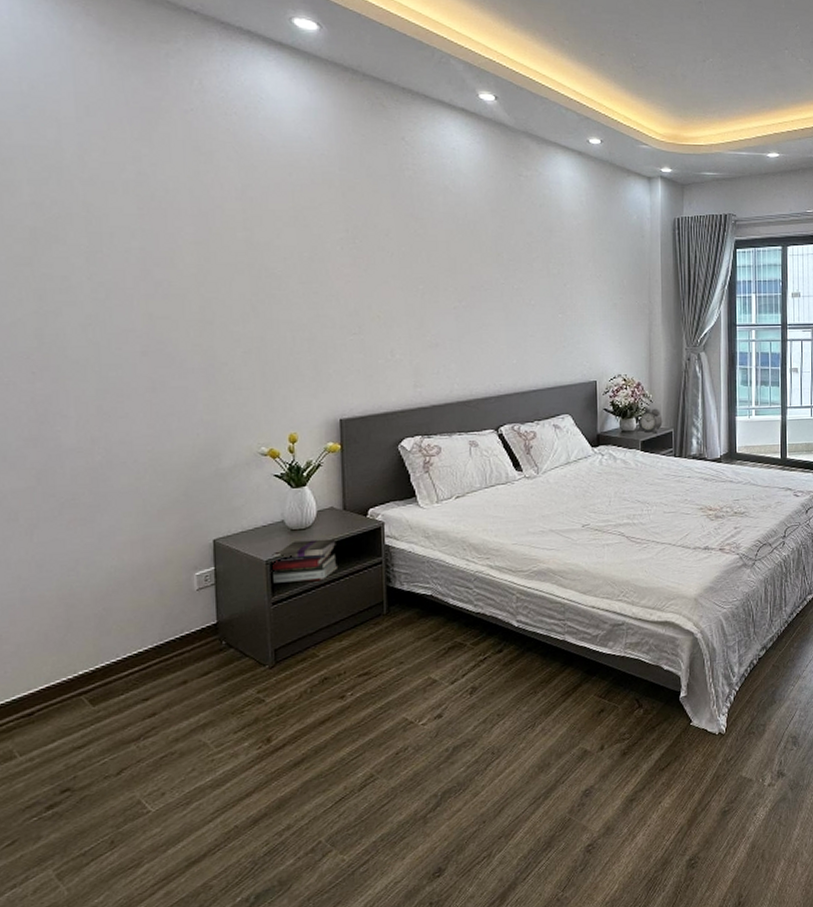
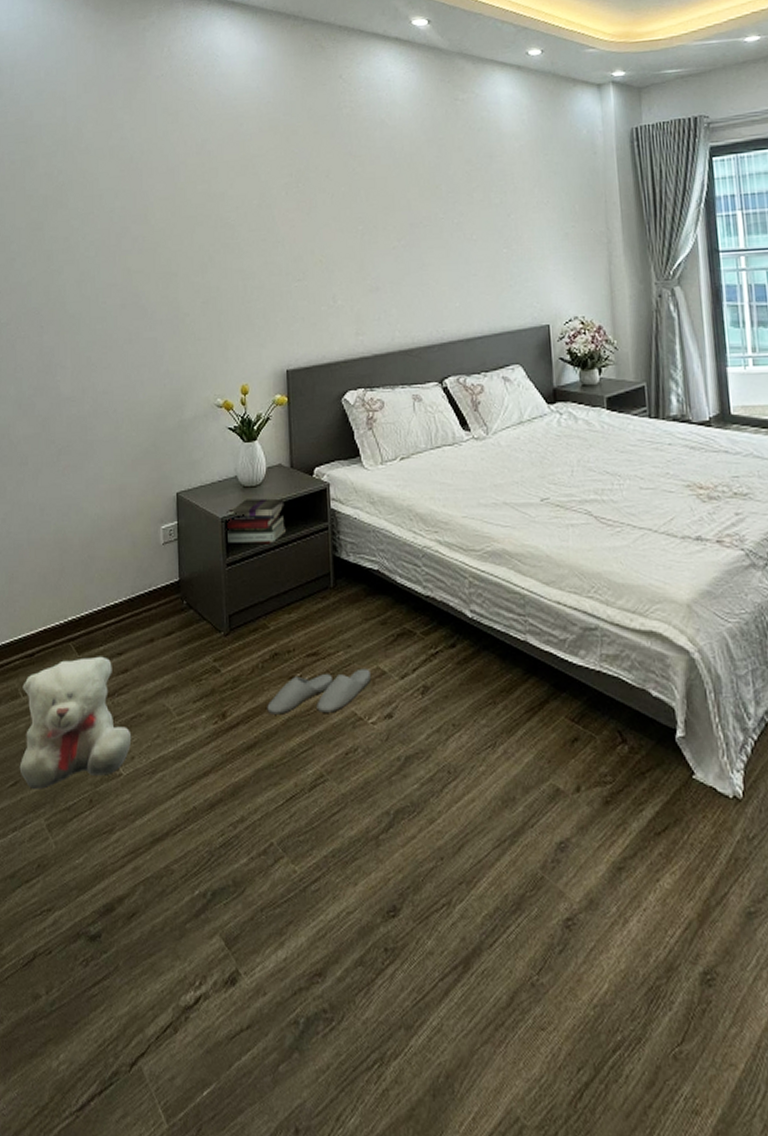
teddy bear: none [17,704,162,844] -> present [19,656,132,789]
slippers: none [316,679,422,732] -> present [267,668,371,715]
alarm clock: present [637,407,663,435] -> none [600,355,632,390]

